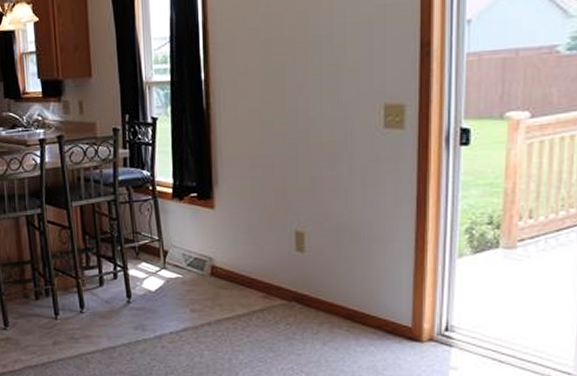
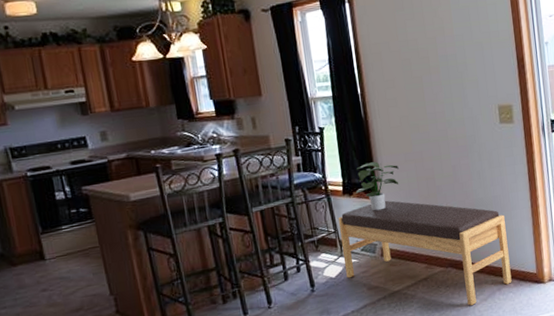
bench: none [164,210,375,352] -> present [338,200,512,306]
potted plant: none [186,162,242,222] -> present [355,161,399,211]

